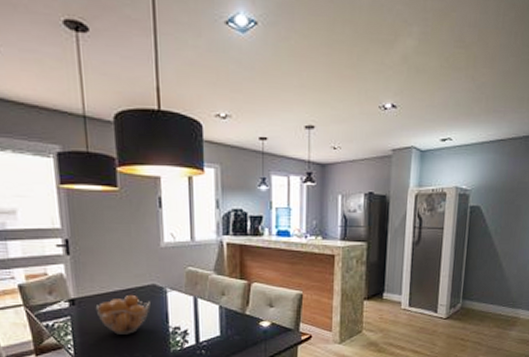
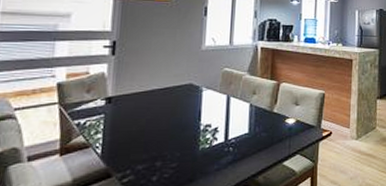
fruit basket: present [95,294,150,335] -> none [131,93,185,133]

